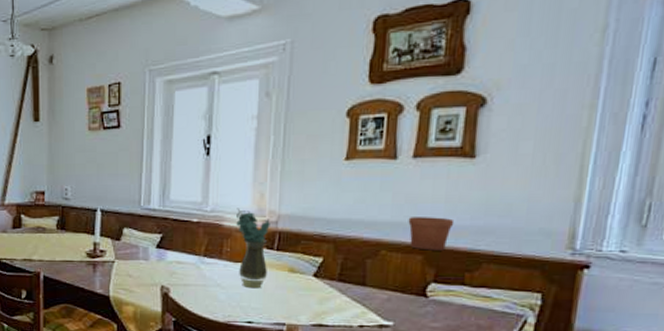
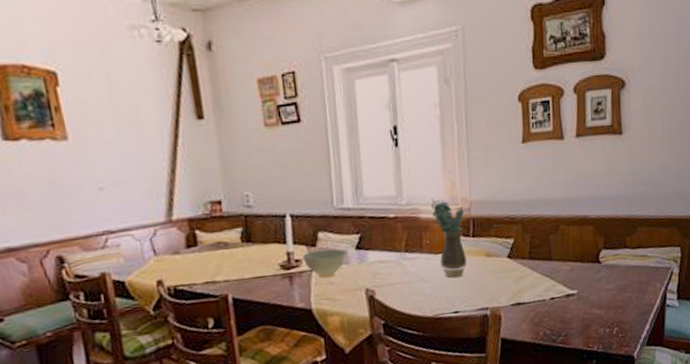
bowl: none [106,244,148,271] -> present [302,249,348,279]
flower pot: present [408,217,455,251] -> none [578,190,614,221]

